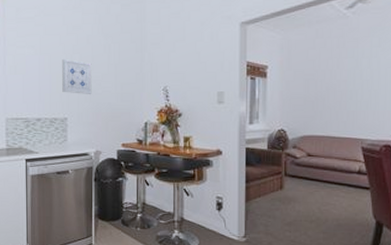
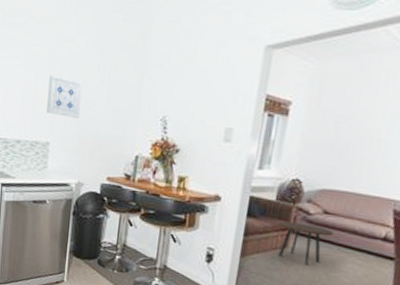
side table: none [272,166,319,203] -> present [277,221,334,266]

